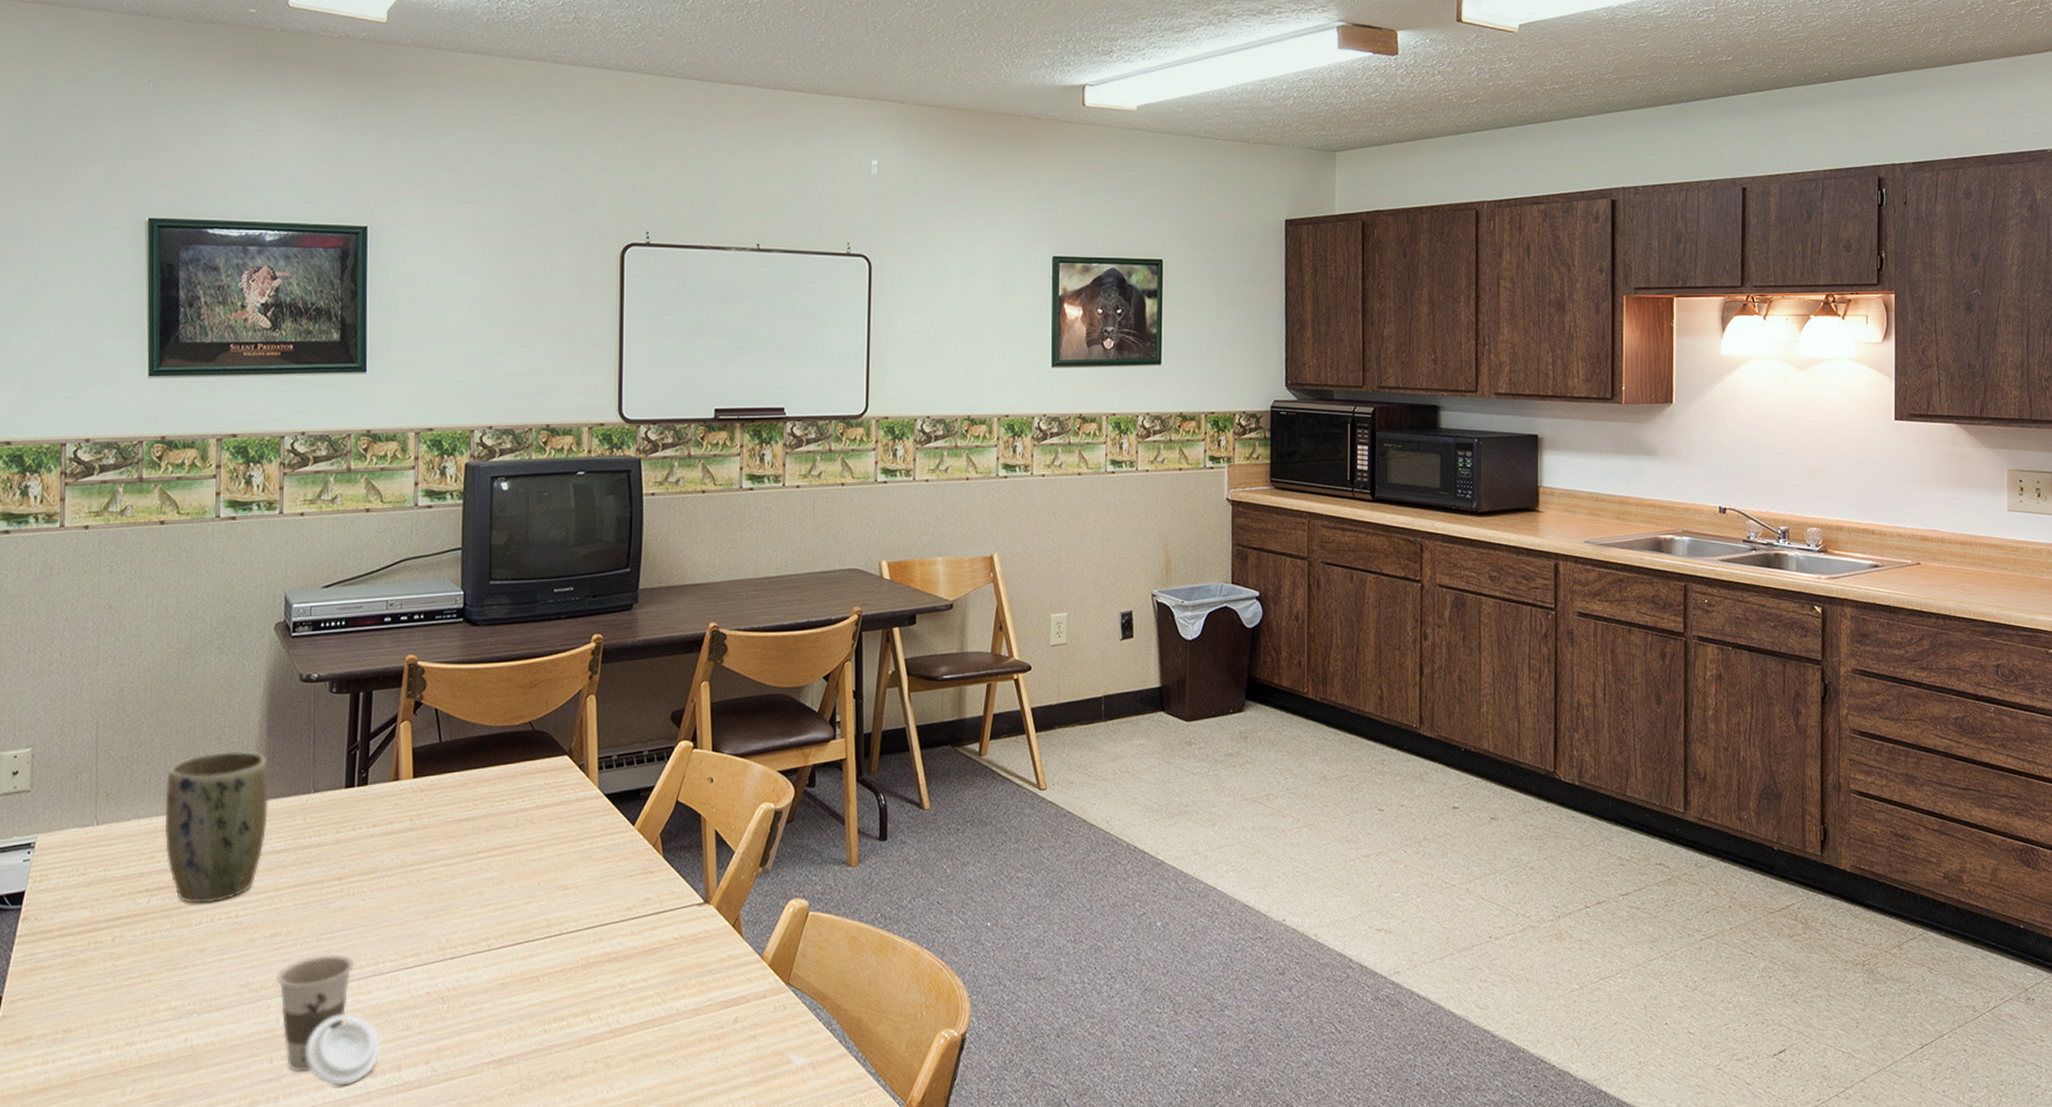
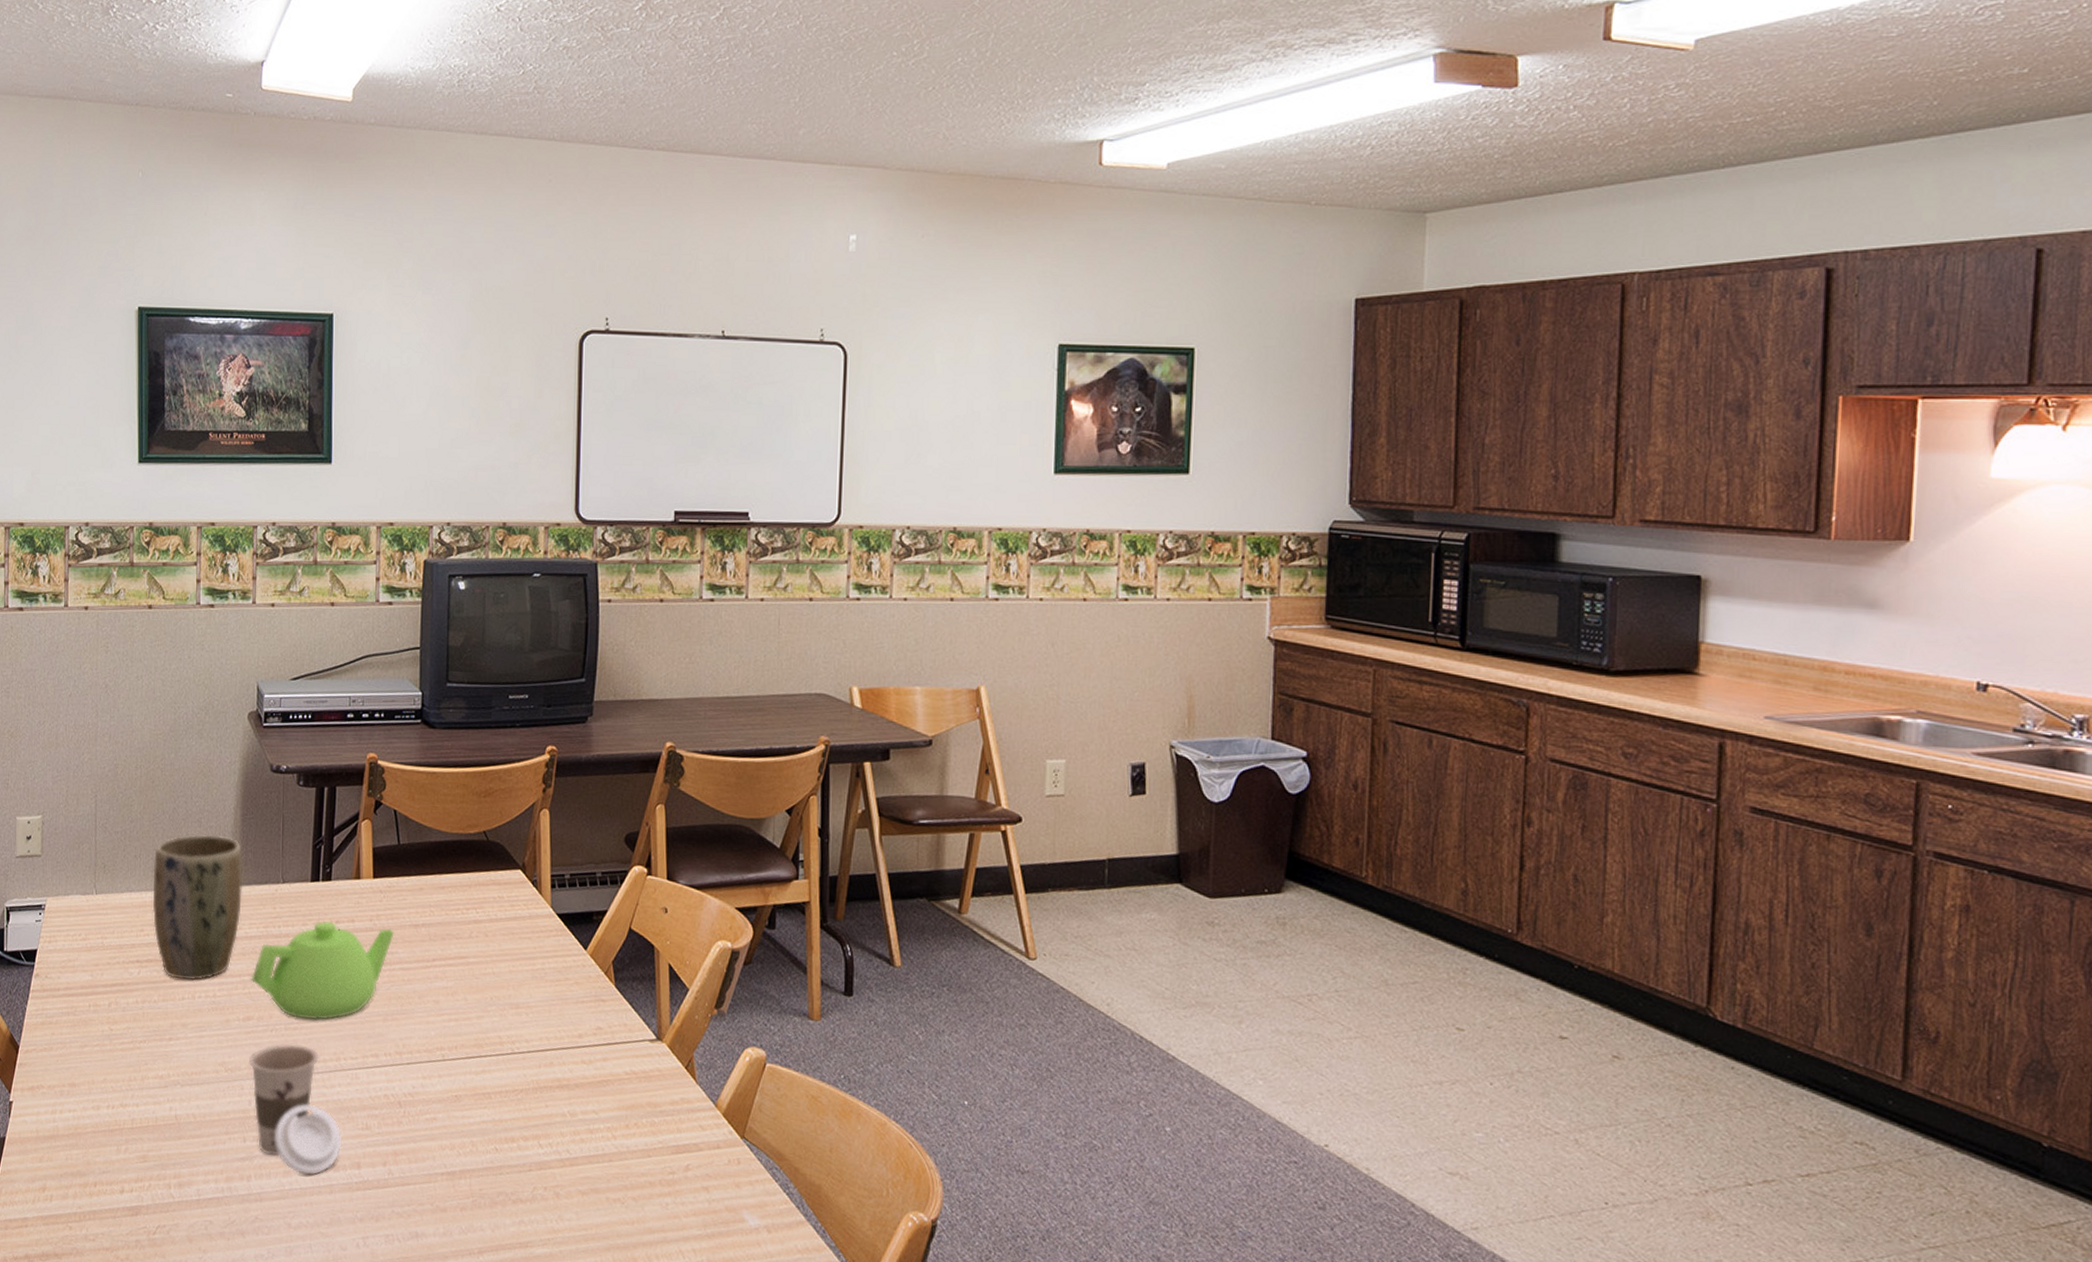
teapot: none [278,825,436,928] -> present [251,920,394,1021]

